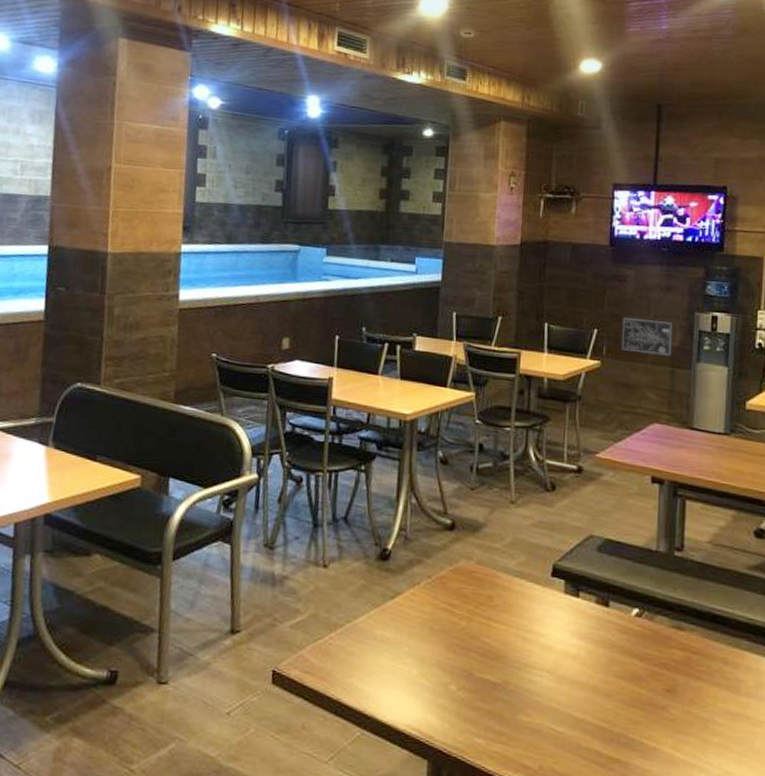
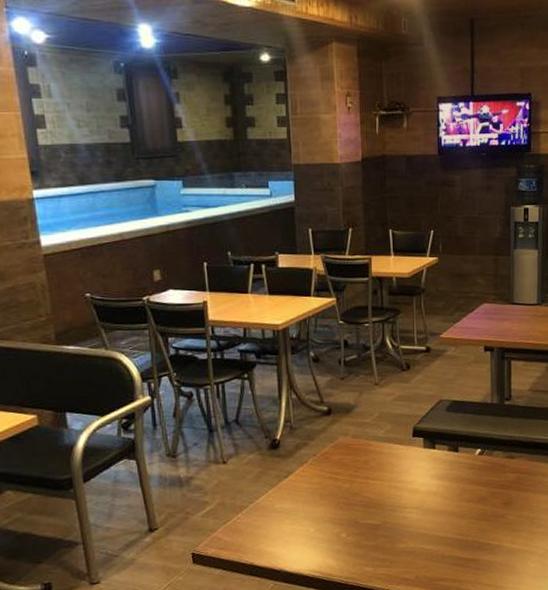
wall art: present [621,316,674,358] -> none [453,216,495,248]

